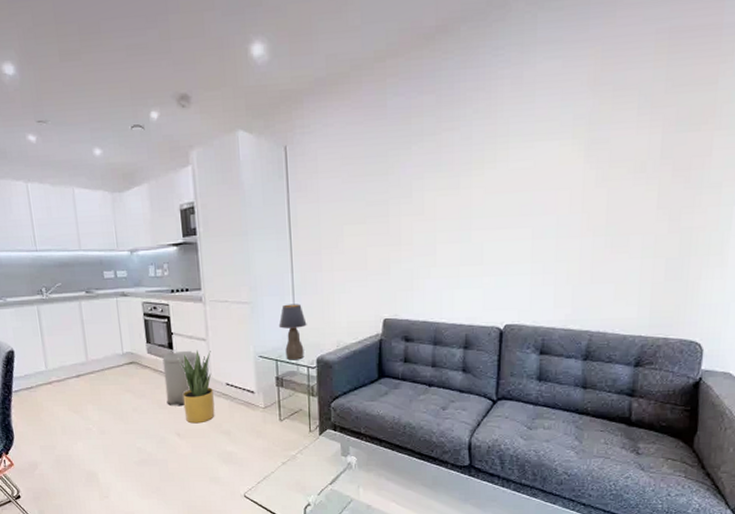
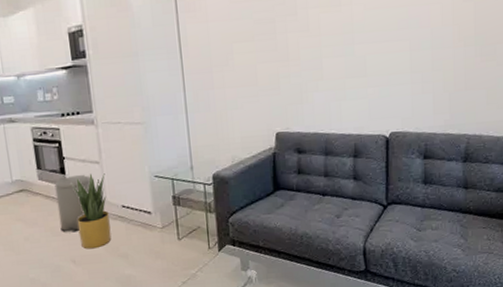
table lamp: present [278,304,307,360] -> none [173,122,201,178]

